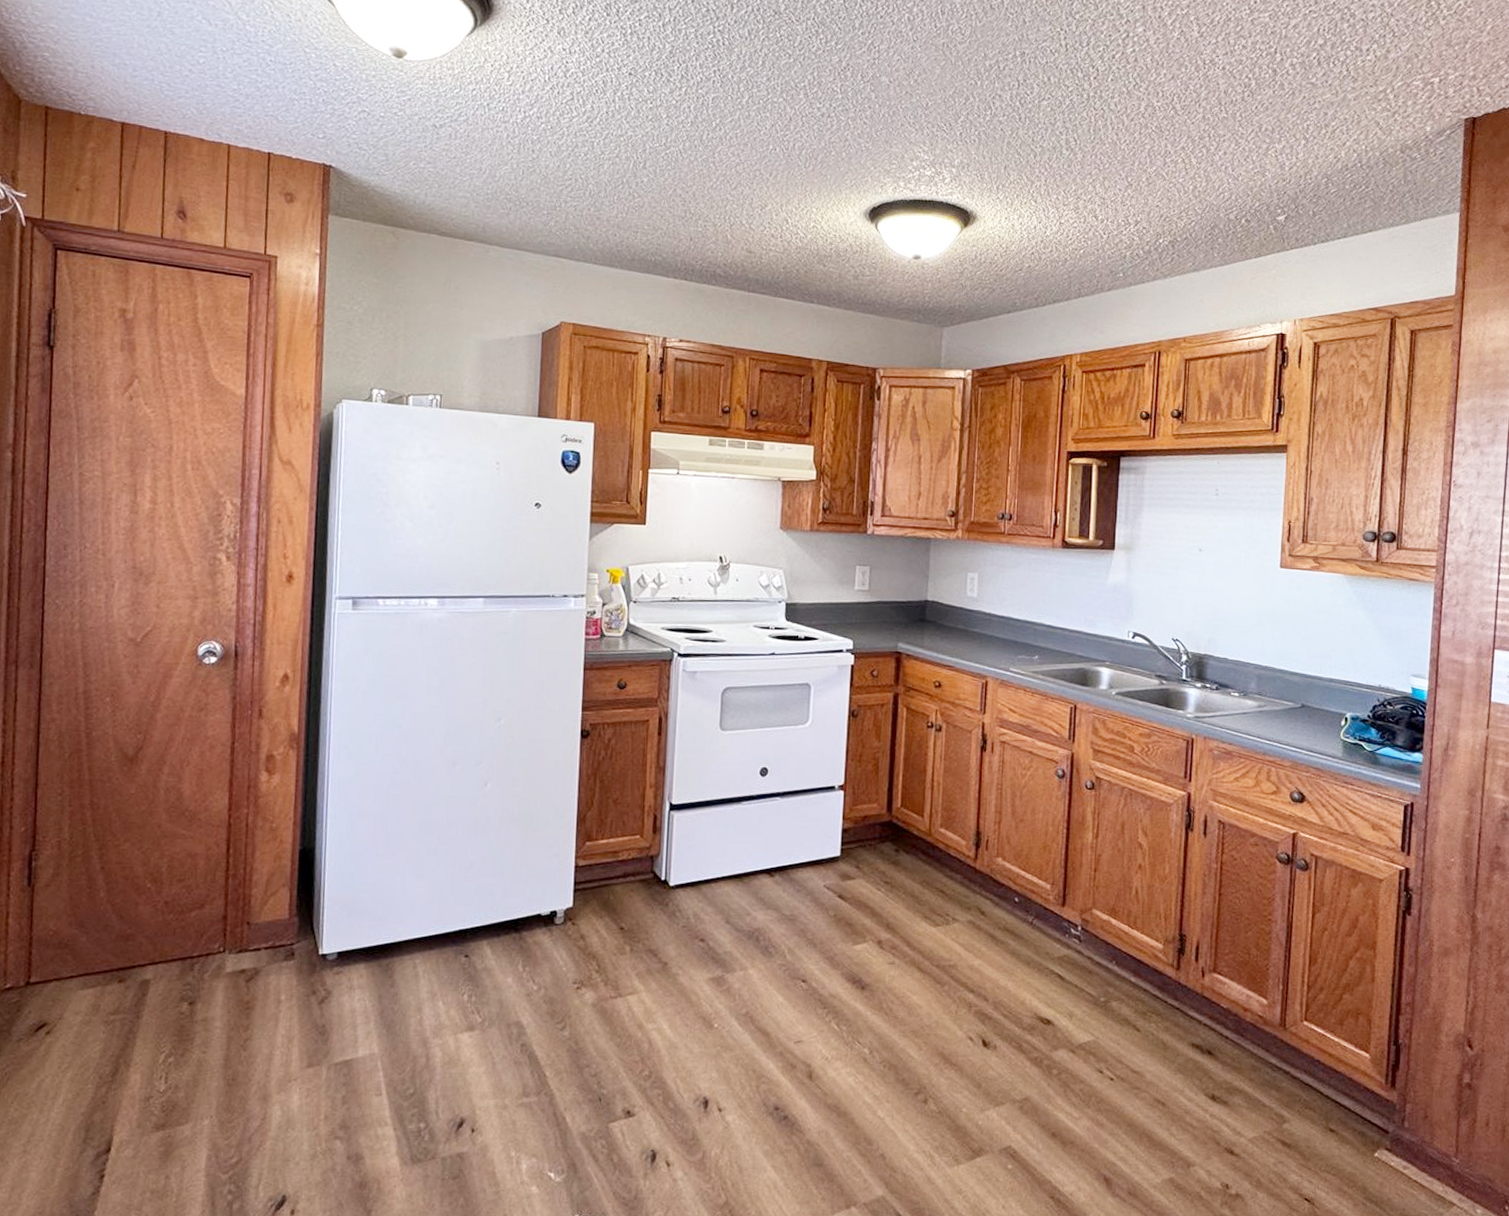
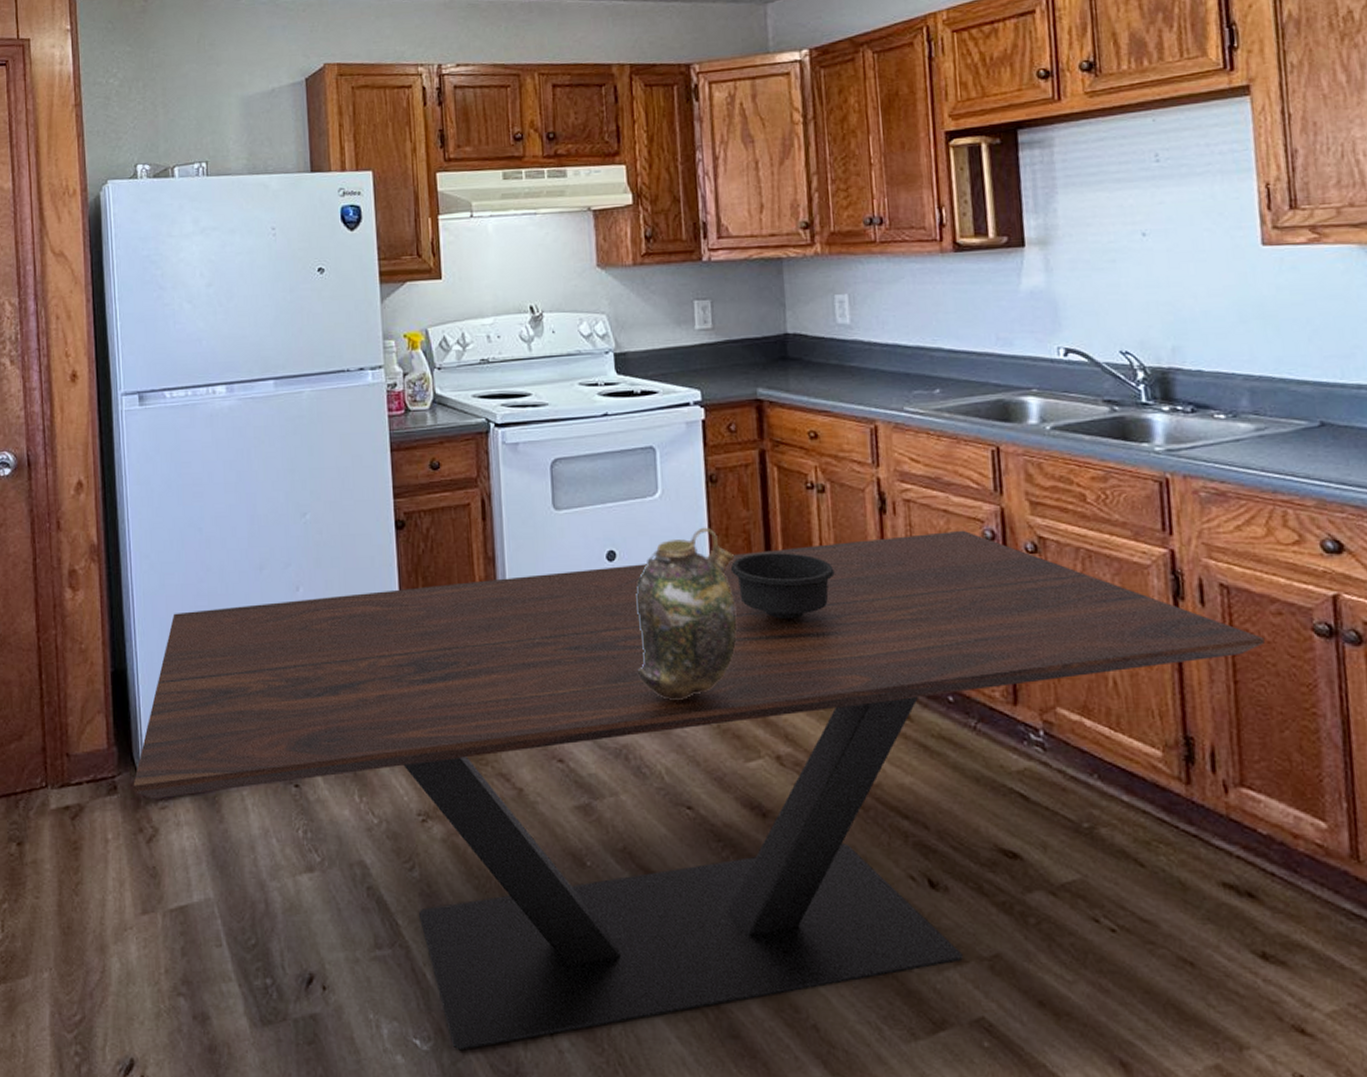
dining table: none [310,768,1244,1181] -> present [133,530,1265,1051]
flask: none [775,753,864,893] -> present [636,527,737,700]
bowl: none [859,777,941,831] -> present [730,553,835,619]

